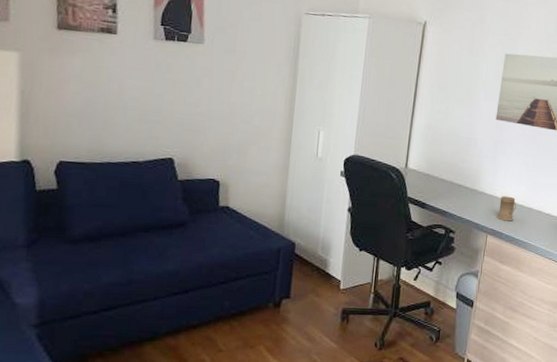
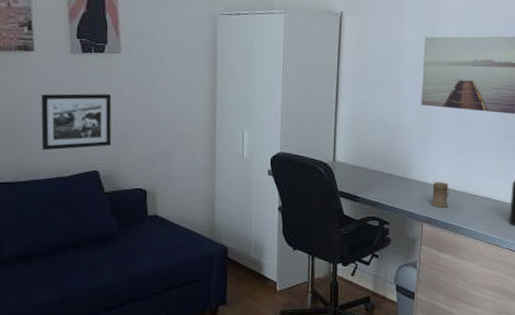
picture frame: none [118,77,192,135] -> present [41,93,112,151]

